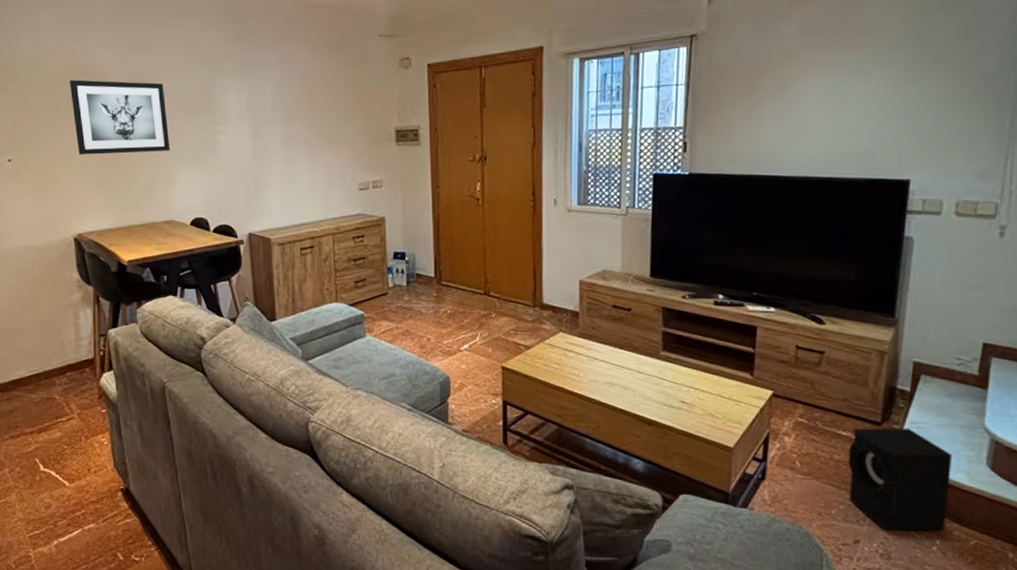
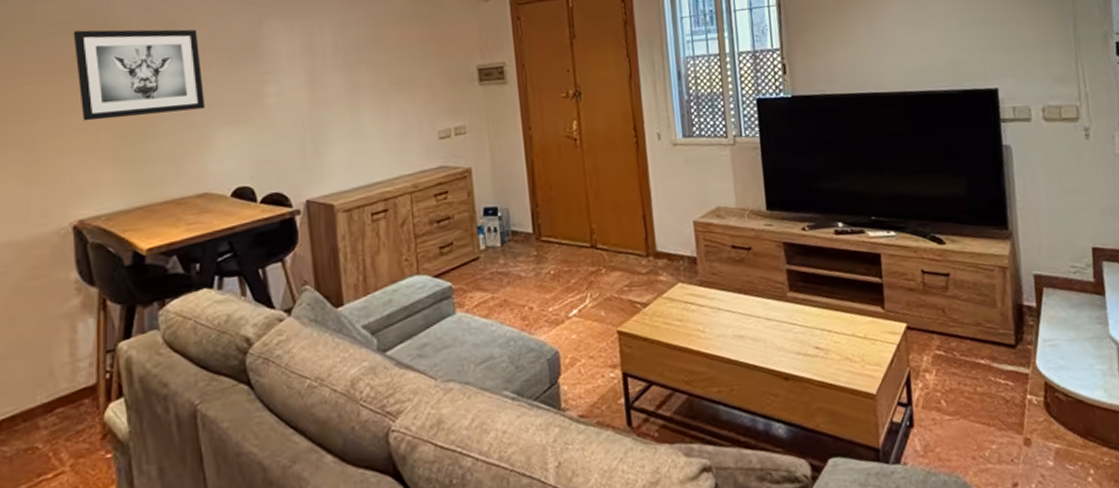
speaker: present [848,428,952,531] -> none [990,347,1096,467]

